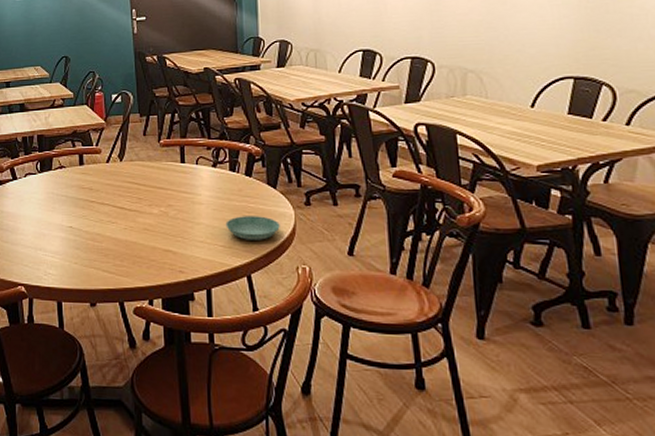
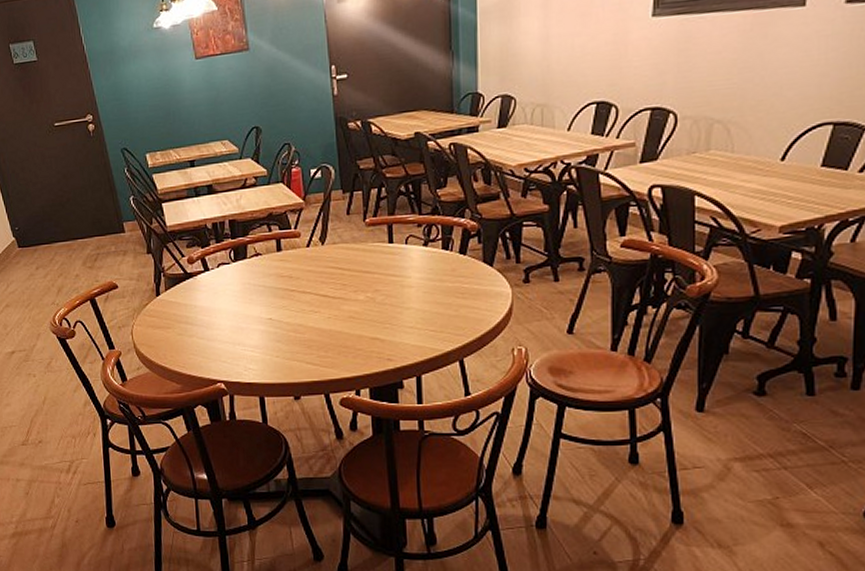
saucer: present [225,216,280,240] -> none [437,296,496,323]

